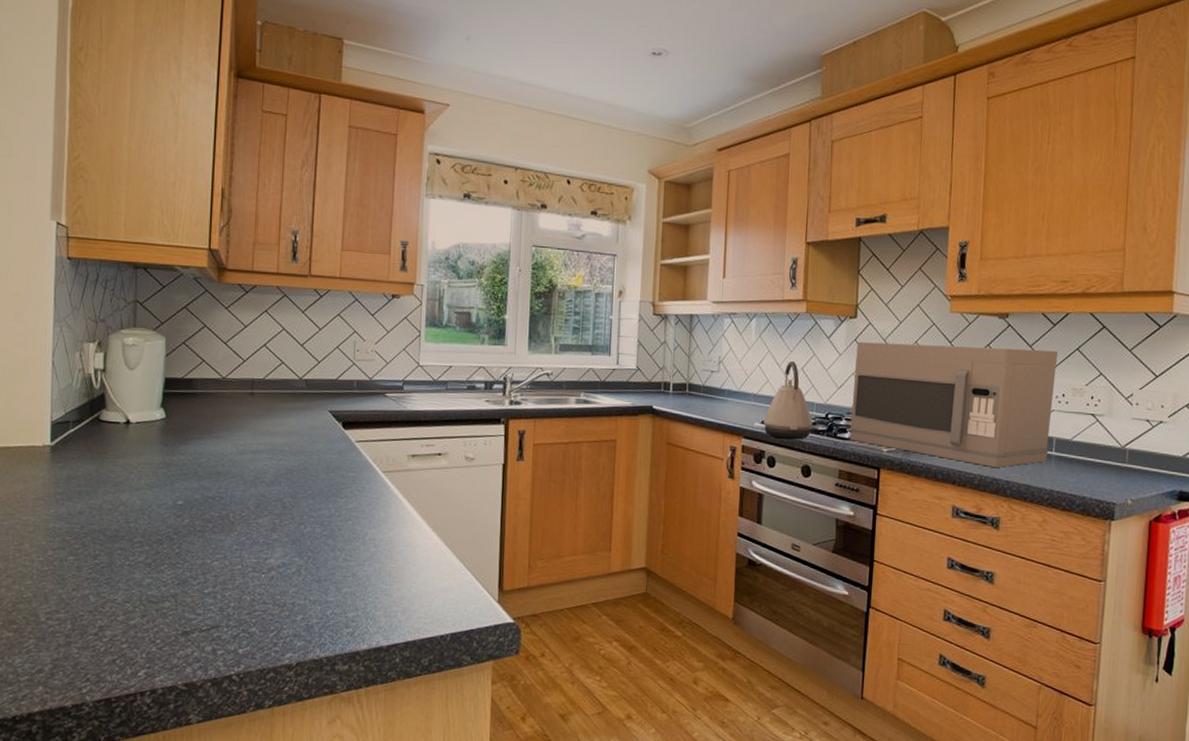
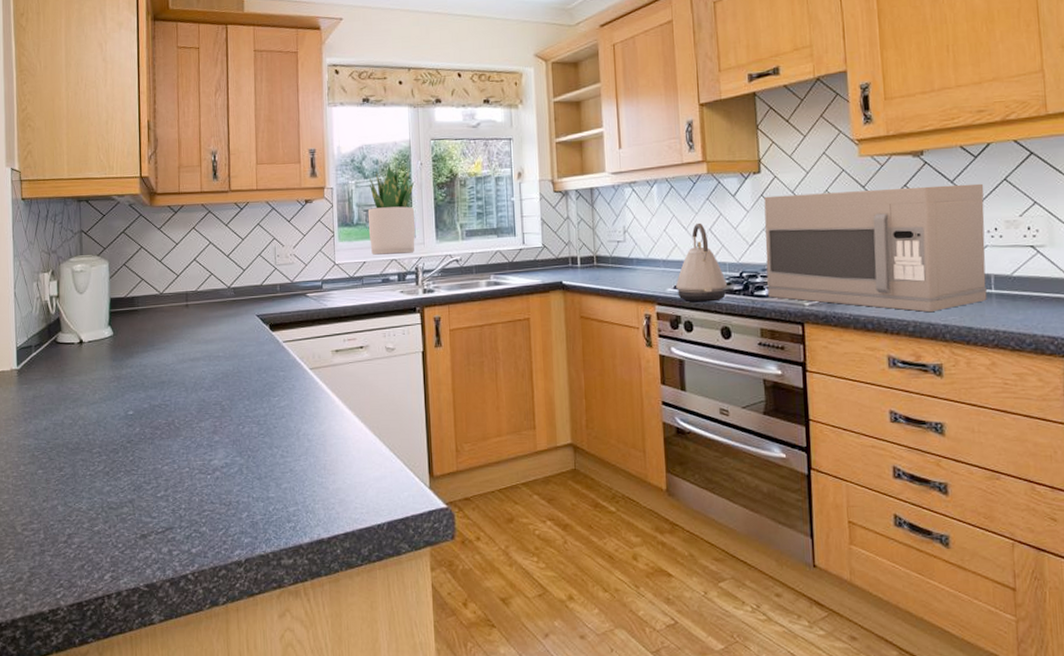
planter: none [457,267,511,362] -> present [367,163,416,255]

